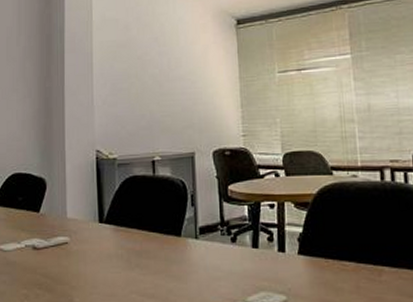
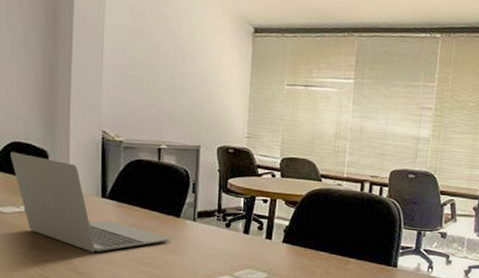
laptop: none [11,184,174,287] -> present [10,151,172,252]

